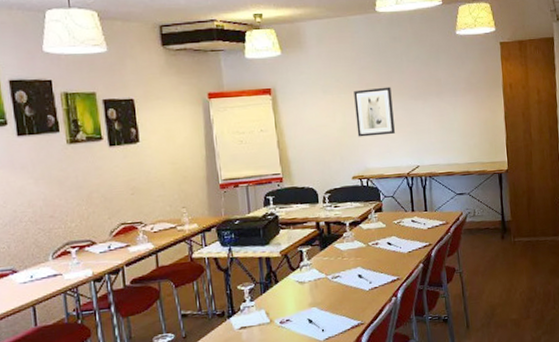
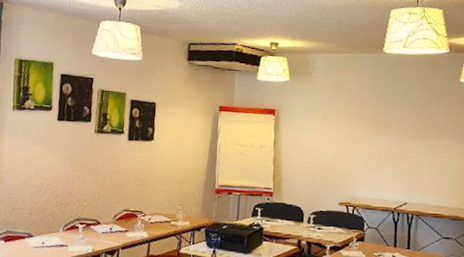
wall art: present [354,86,395,137] -> none [350,121,389,169]

